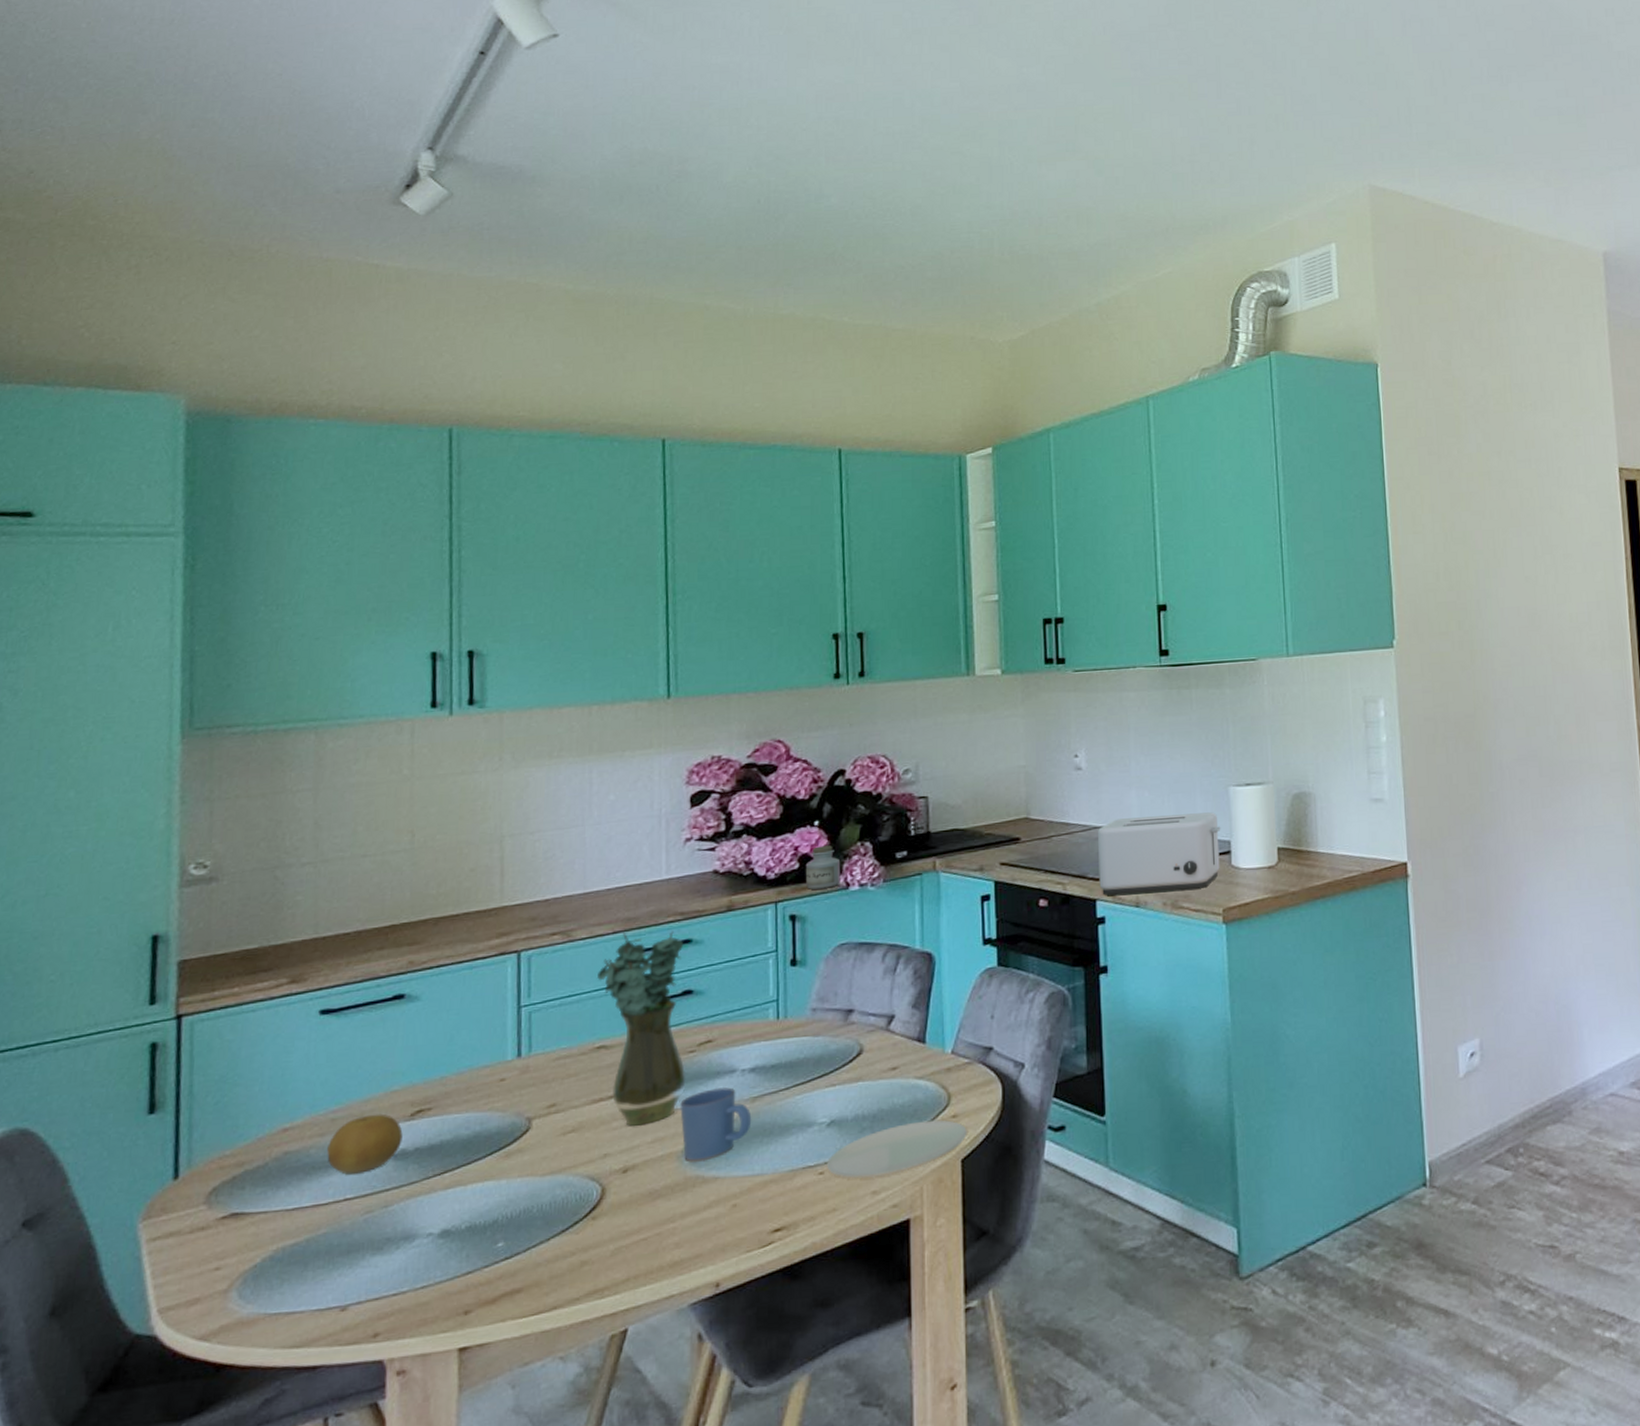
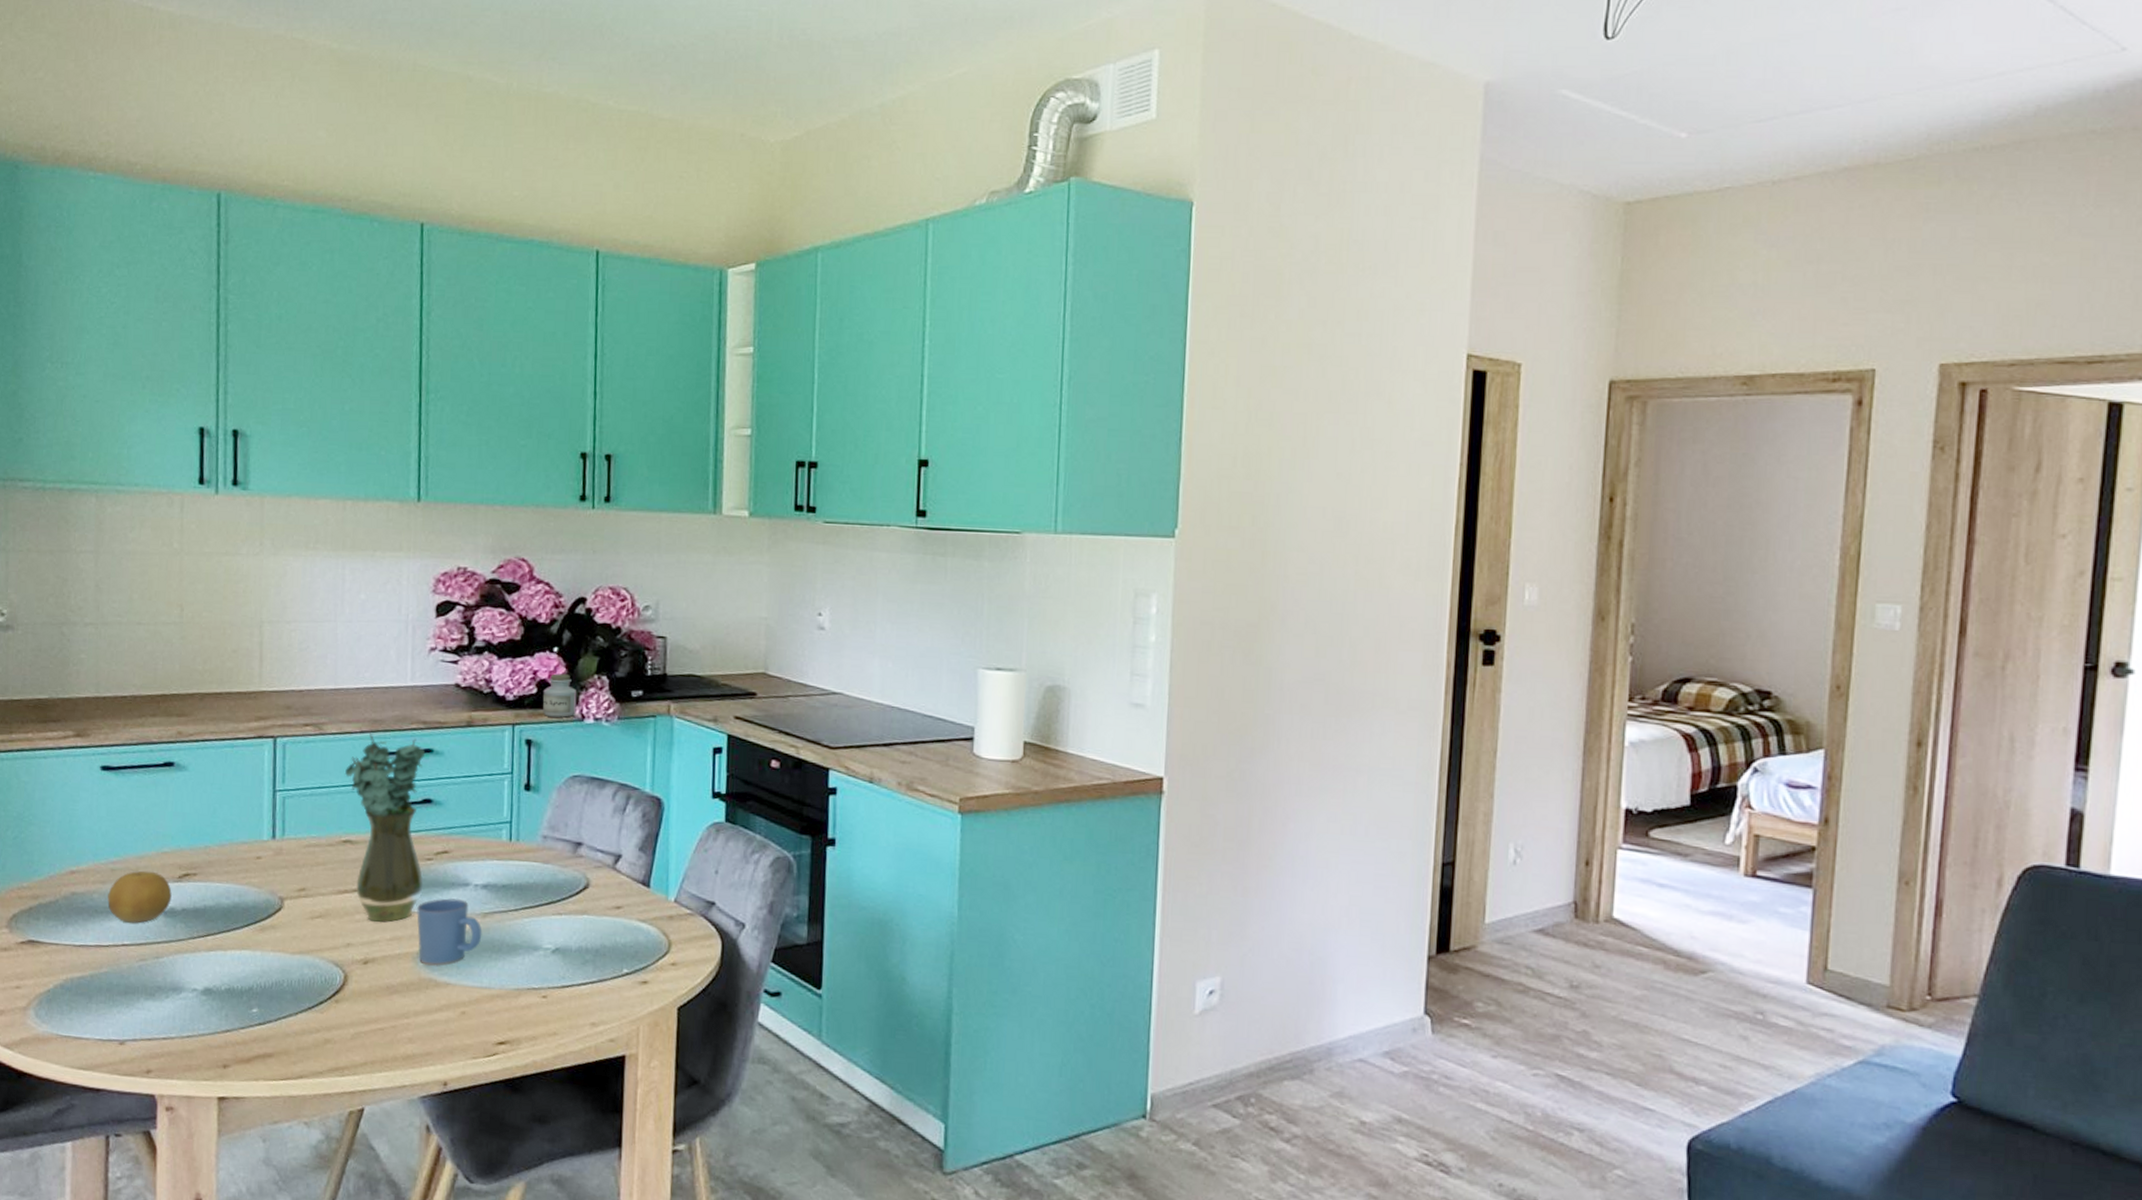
plate: present [826,1120,967,1179] -> none [549,963,685,1011]
toaster: present [1097,812,1221,896] -> none [833,687,966,774]

